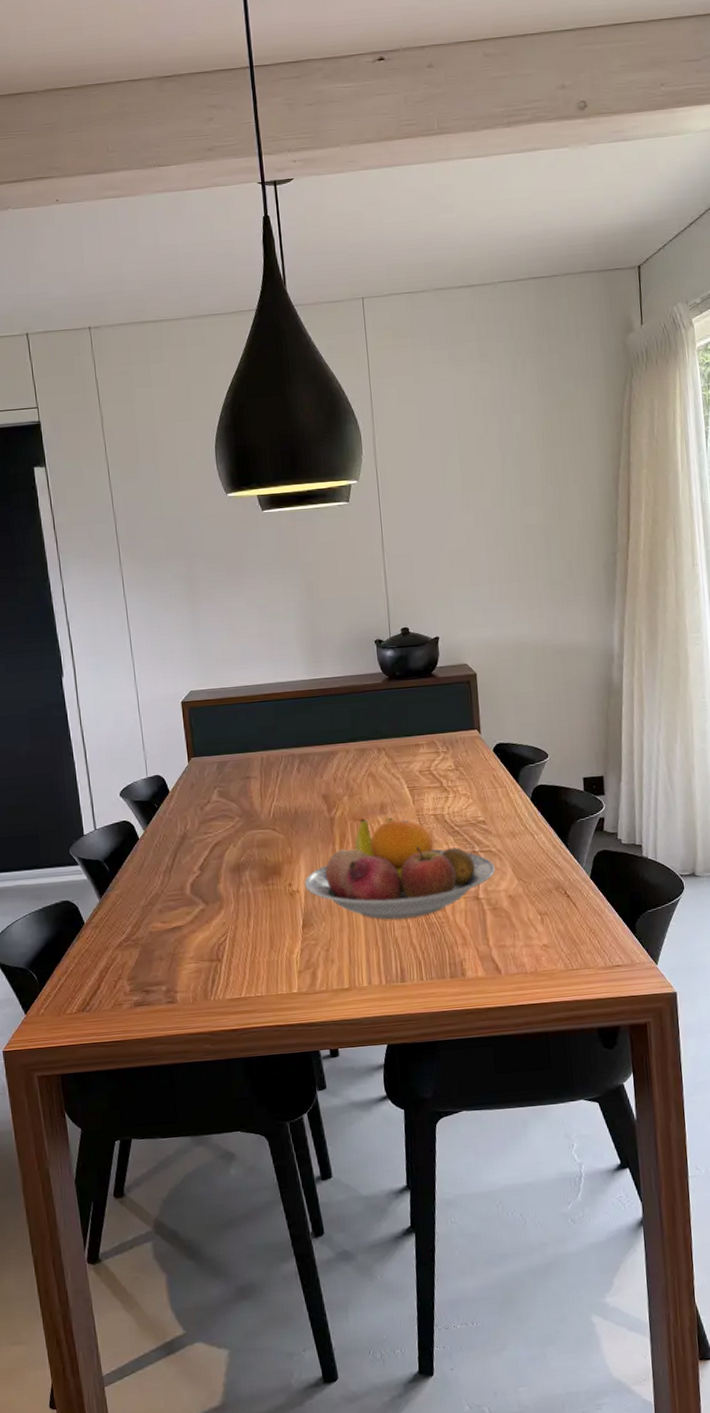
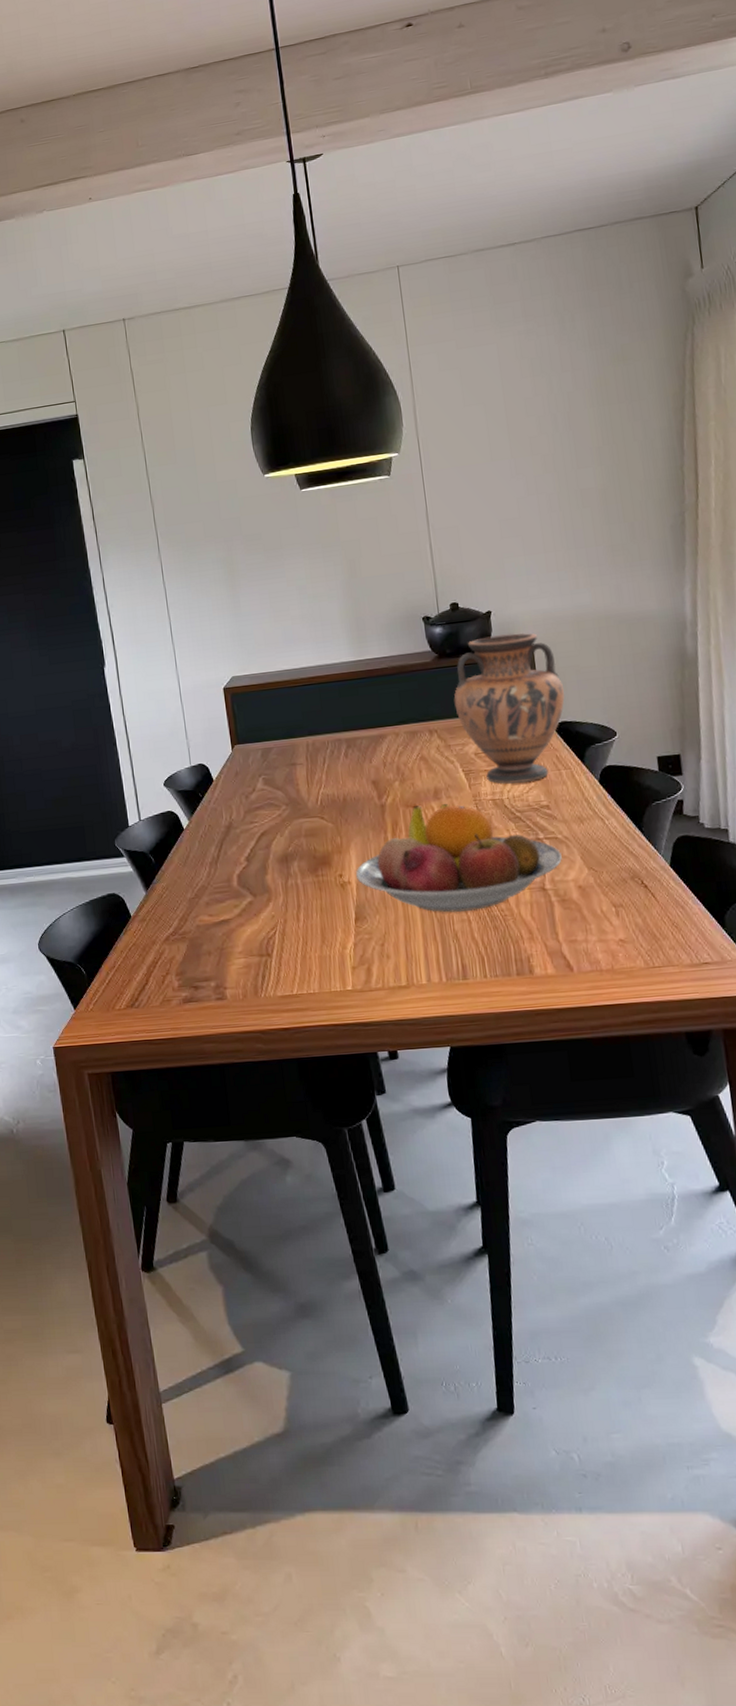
vase: none [401,659,503,800] -> present [454,633,565,784]

